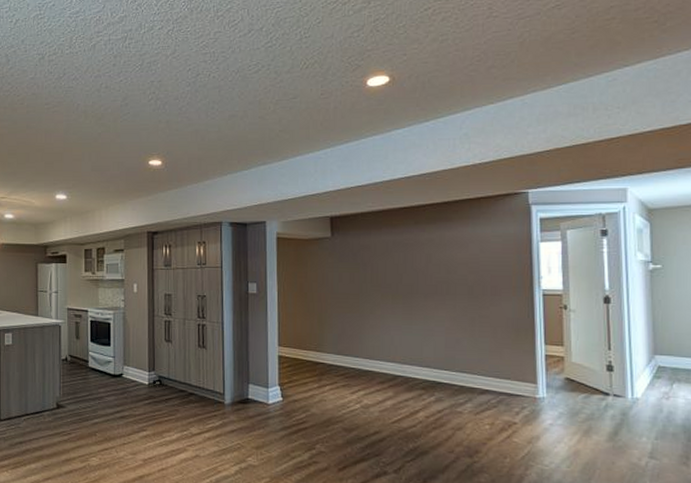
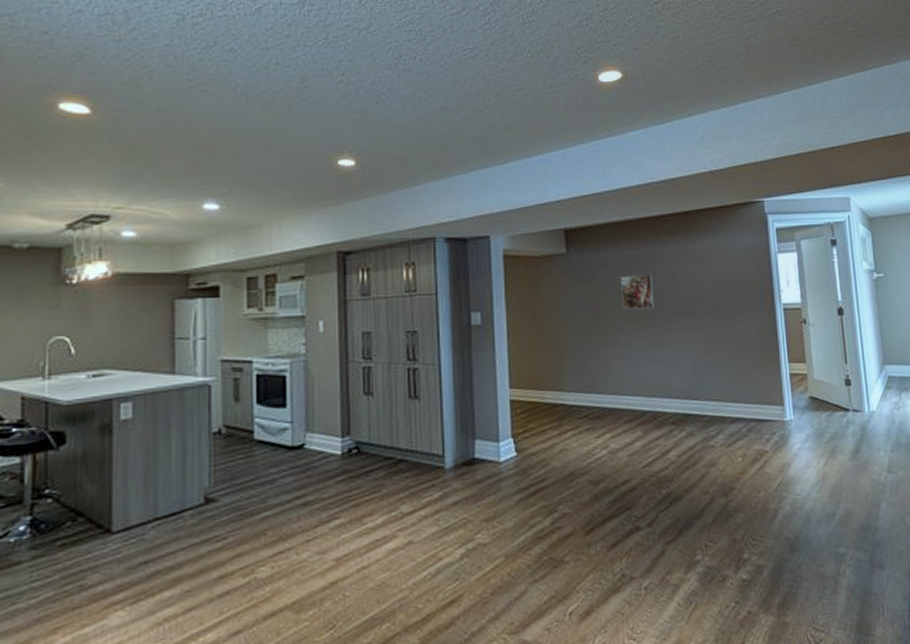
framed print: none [379,257,411,288] -> present [620,274,655,310]

